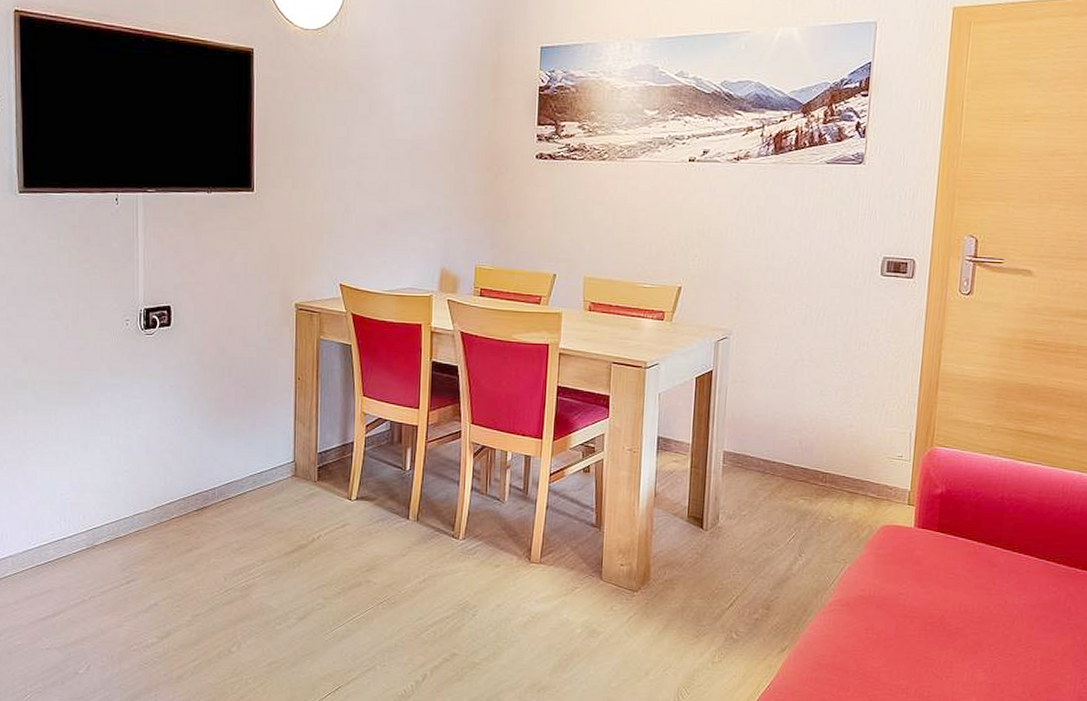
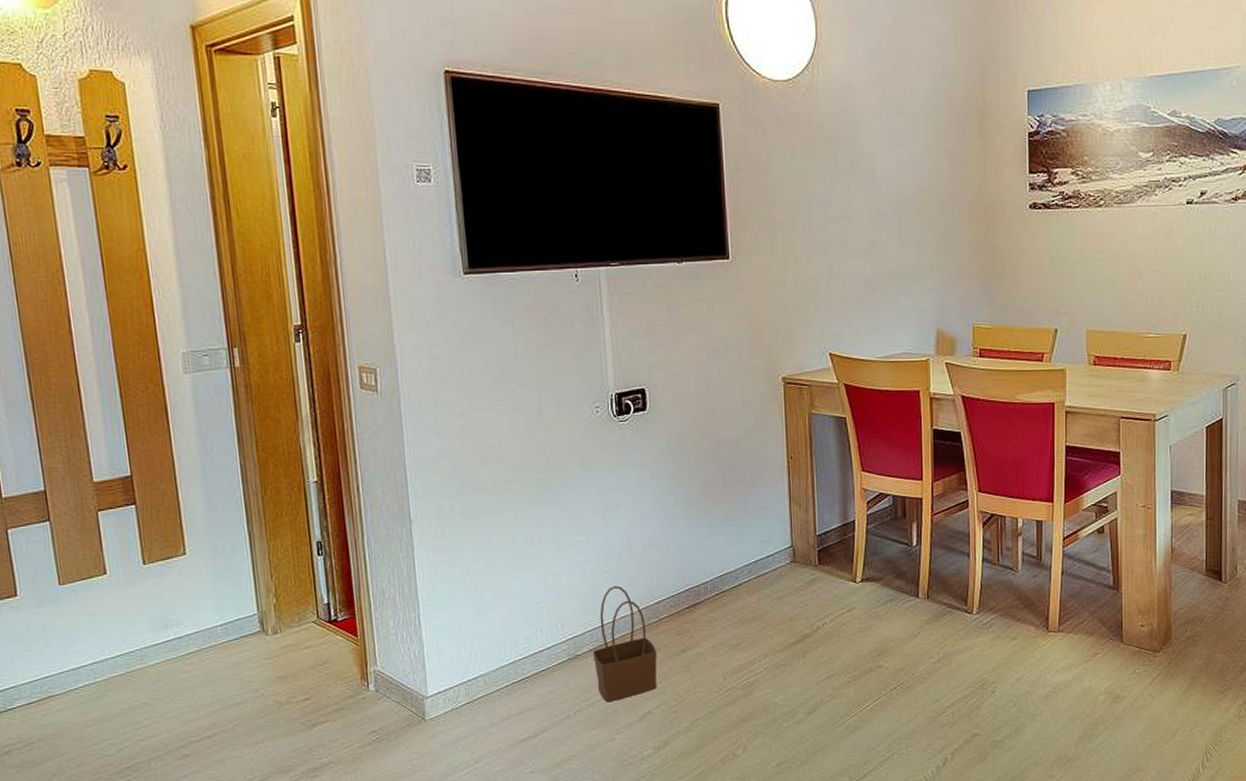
basket: none [109,485,165,592] -> present [593,586,657,703]

